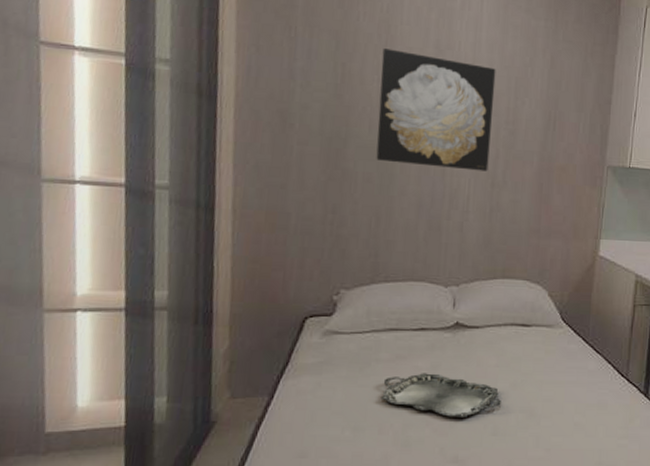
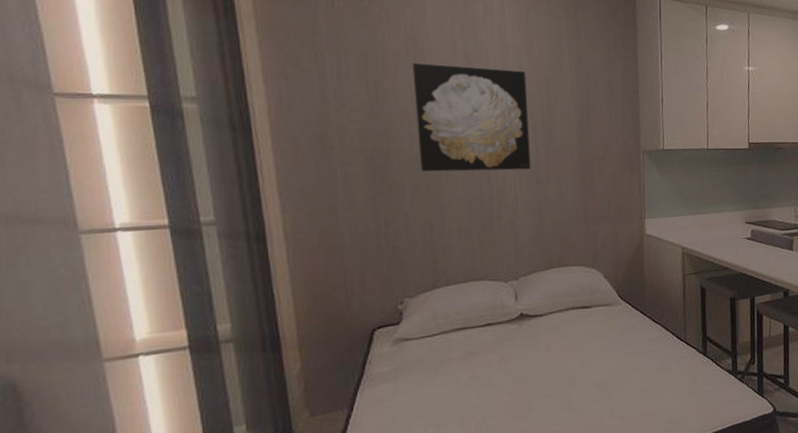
serving tray: present [380,373,502,419] -> none [458,363,574,402]

